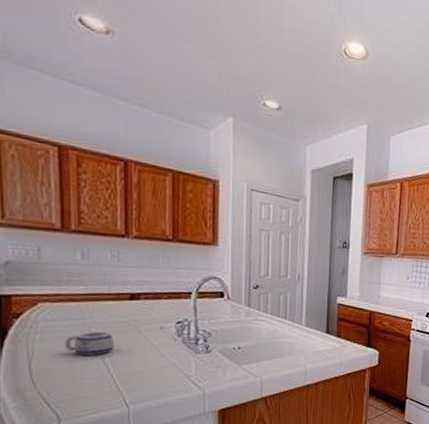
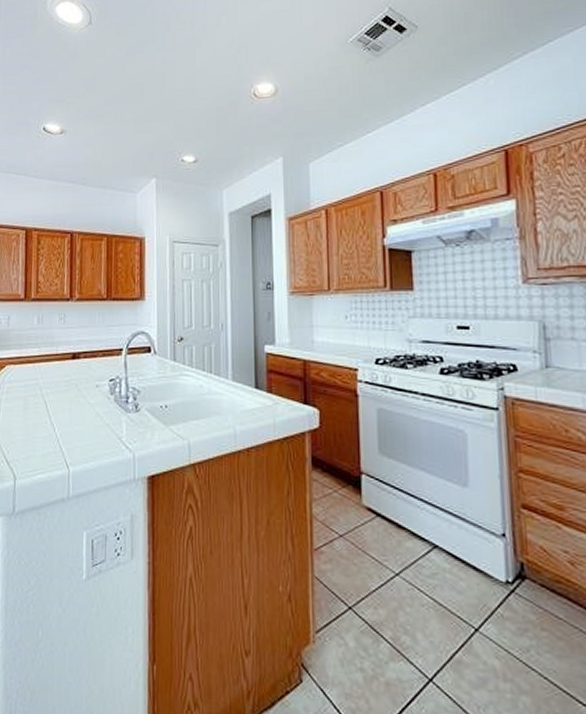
mug: present [64,331,114,355] -> none [22,390,59,414]

